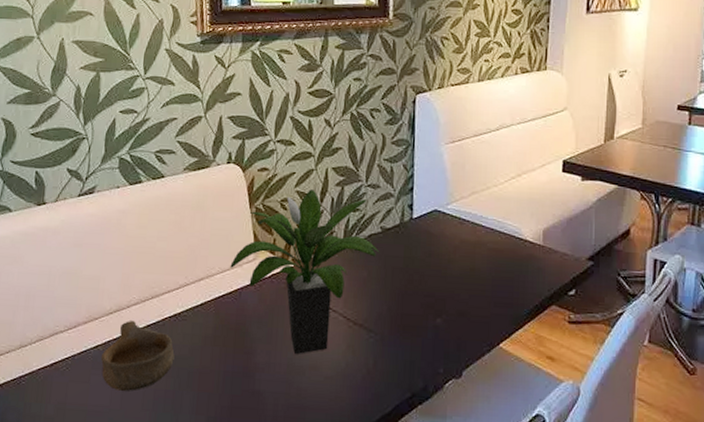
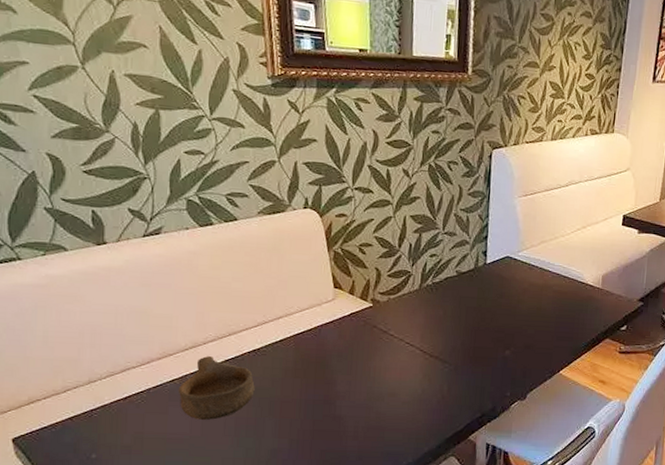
potted plant: present [230,189,380,354] -> none [309,235,456,383]

